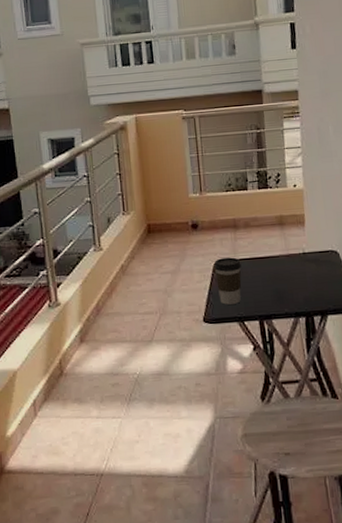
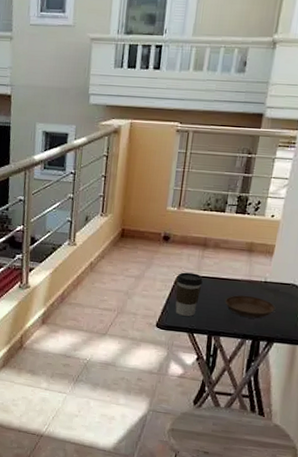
saucer: none [268,270,321,295] -> present [224,295,276,319]

